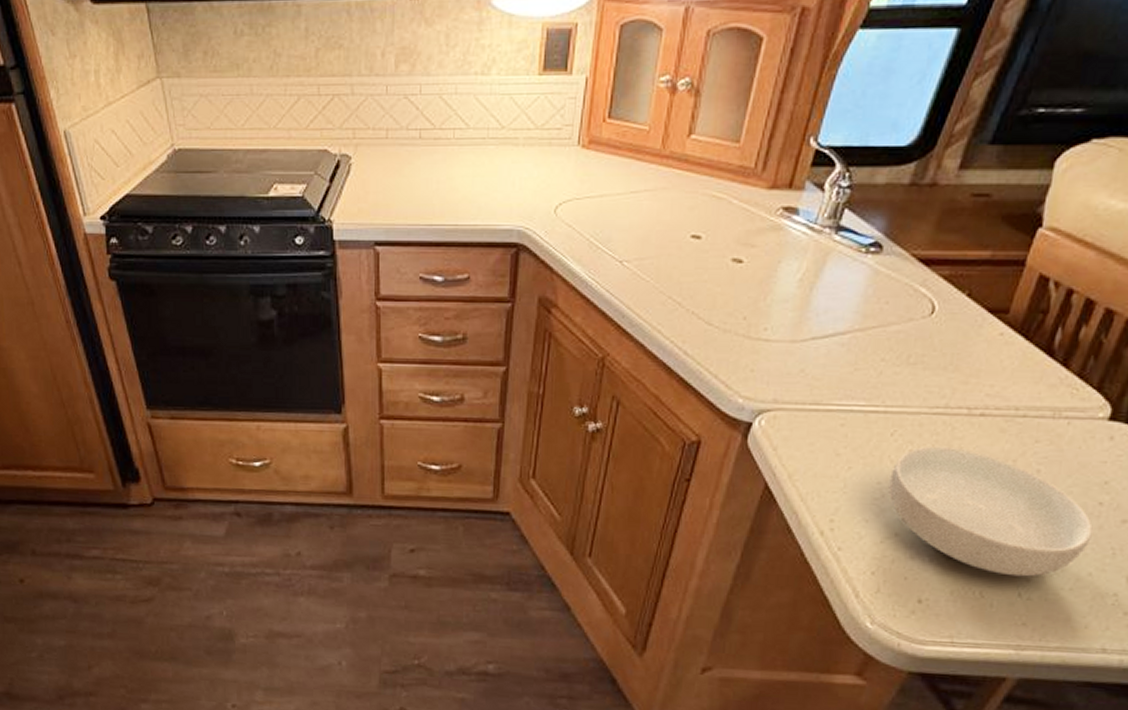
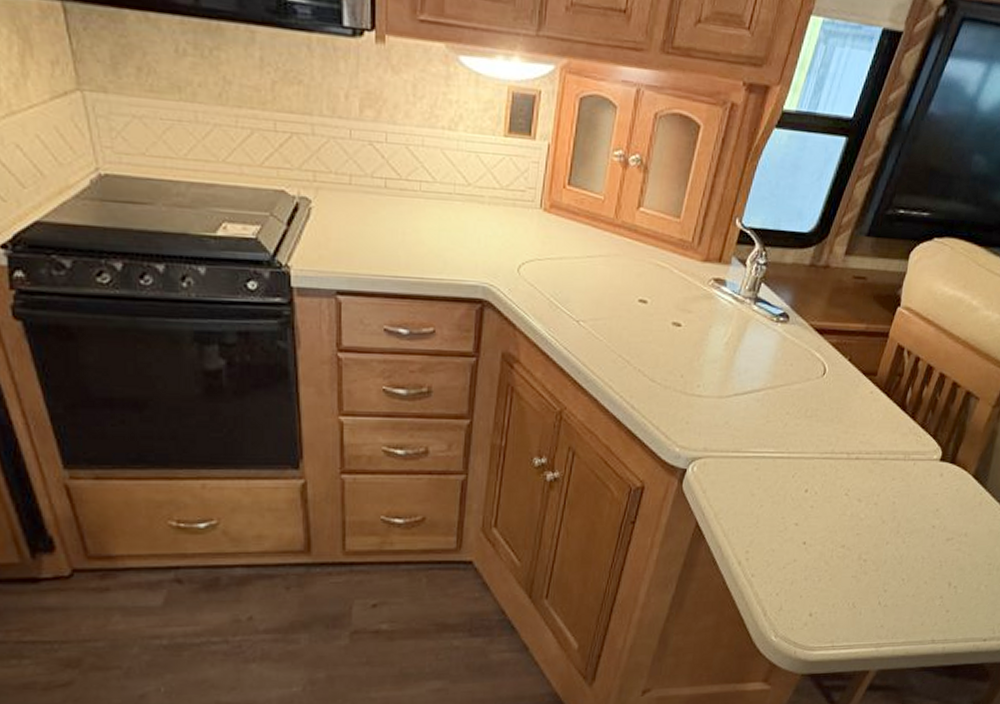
cereal bowl: present [888,446,1093,577] -> none [790,485,928,589]

